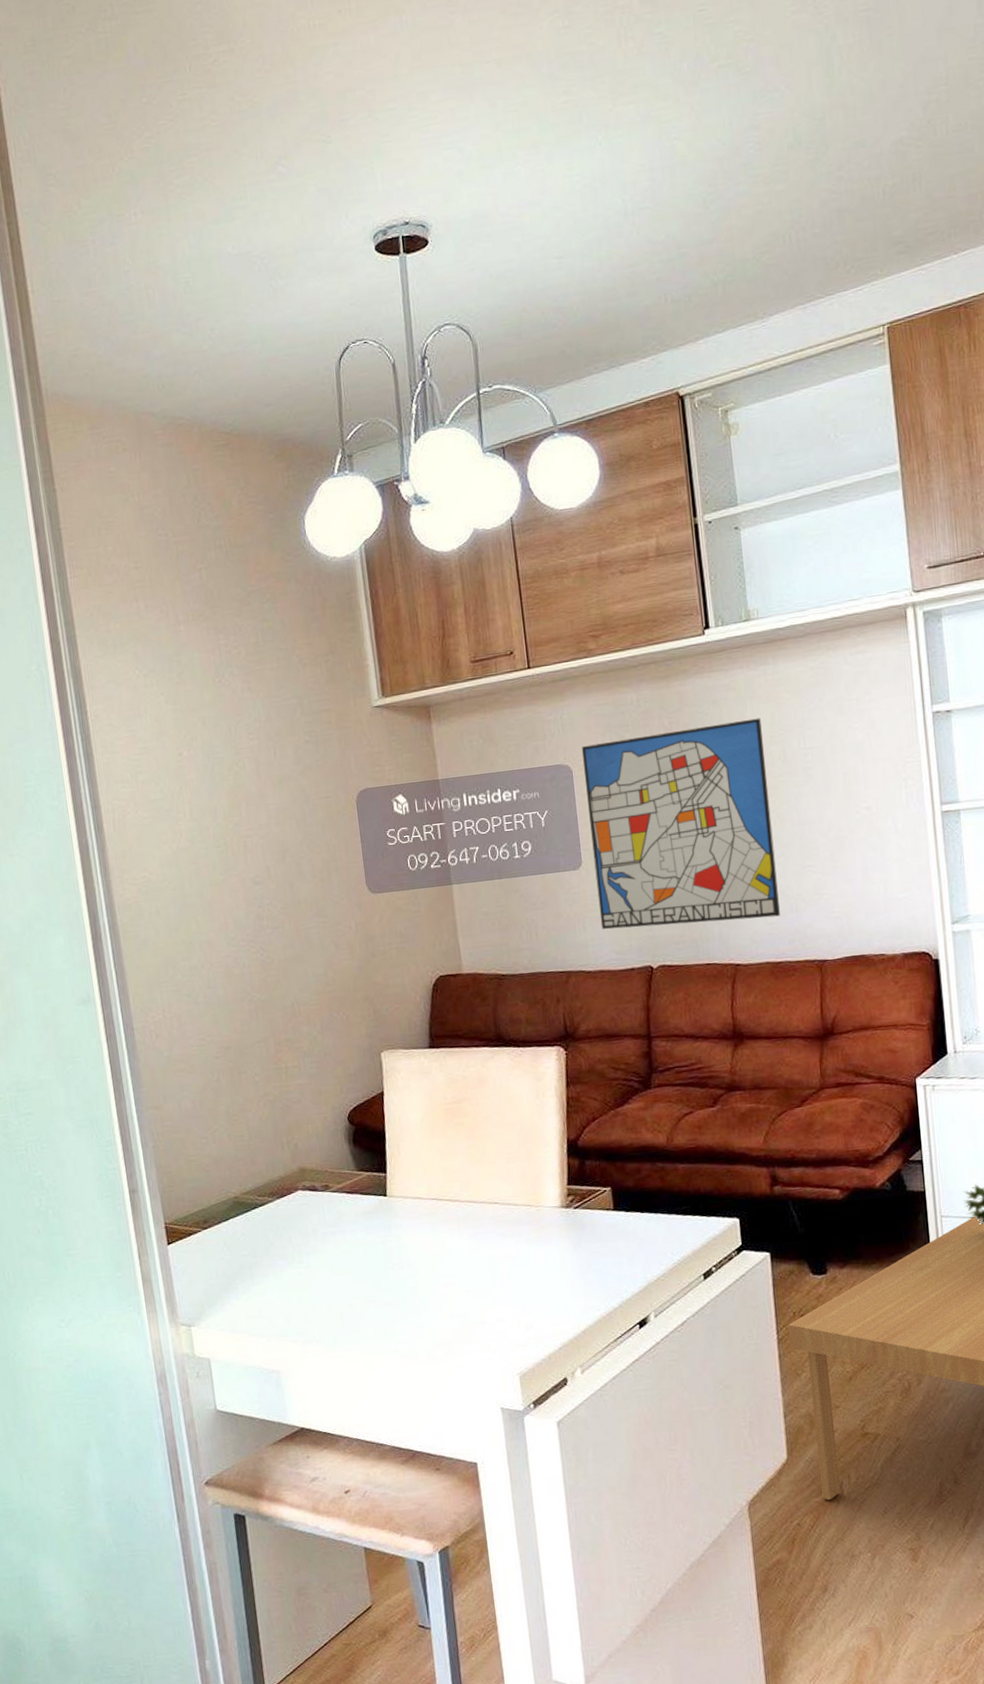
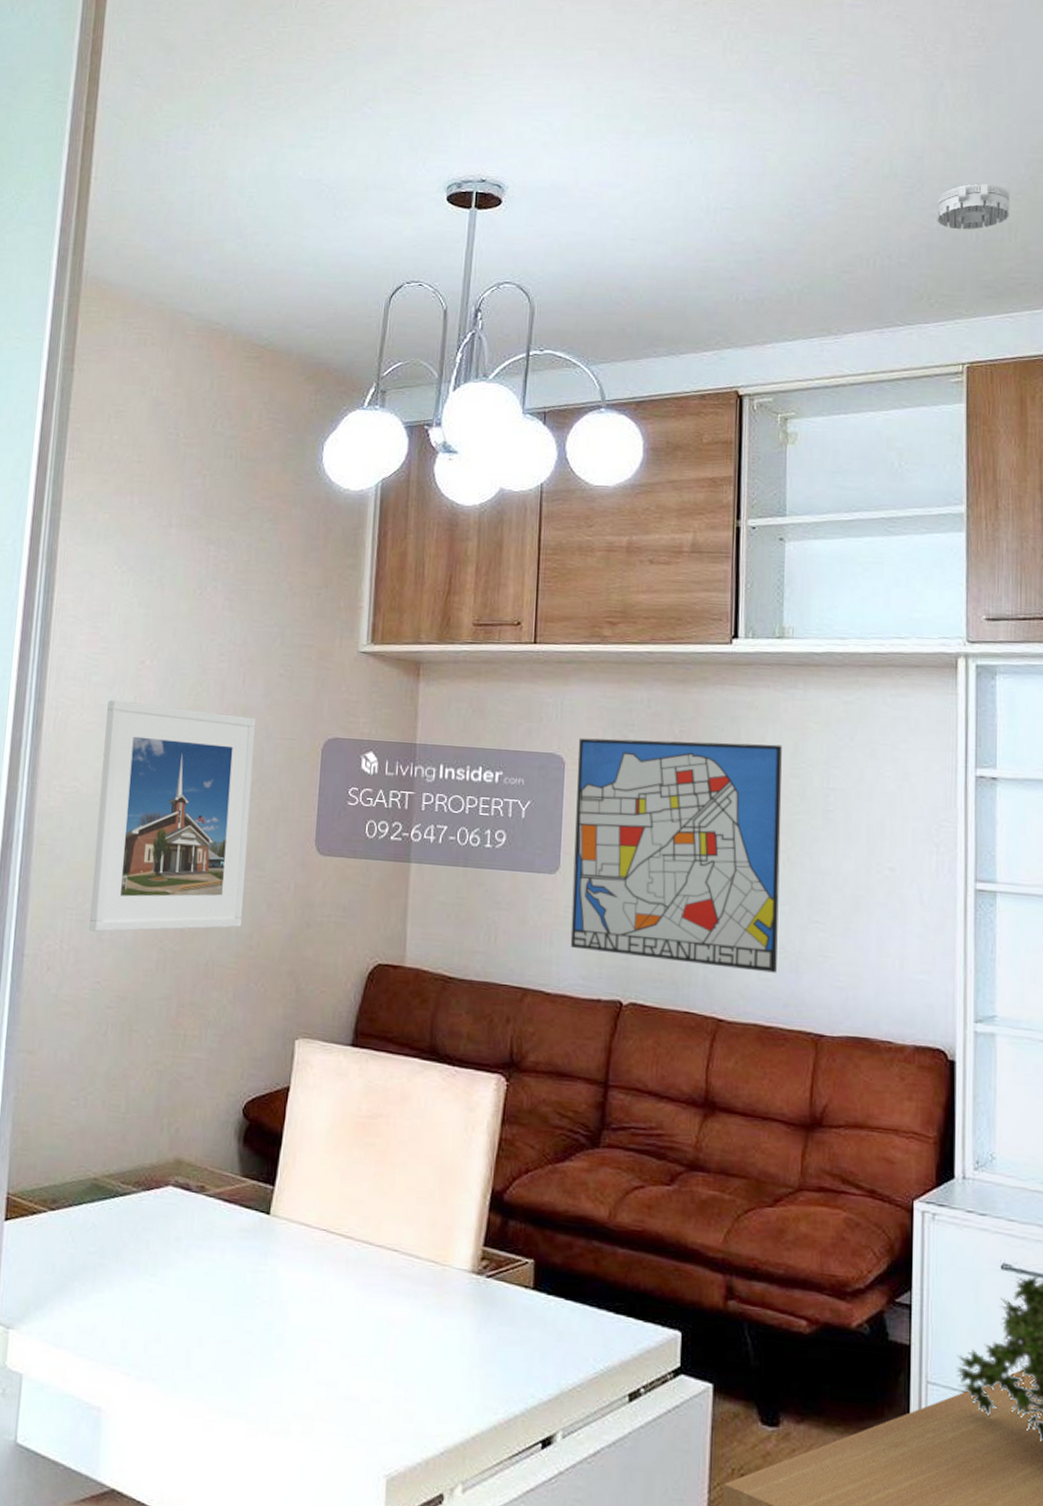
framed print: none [157,784,316,997] -> present [89,700,256,932]
smoke detector: none [842,135,913,189] -> present [937,183,1010,230]

